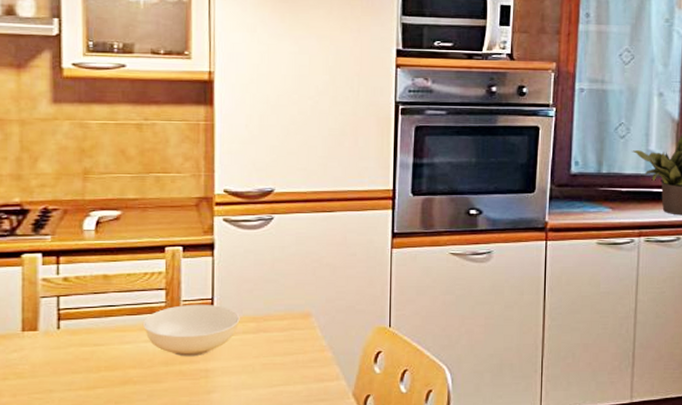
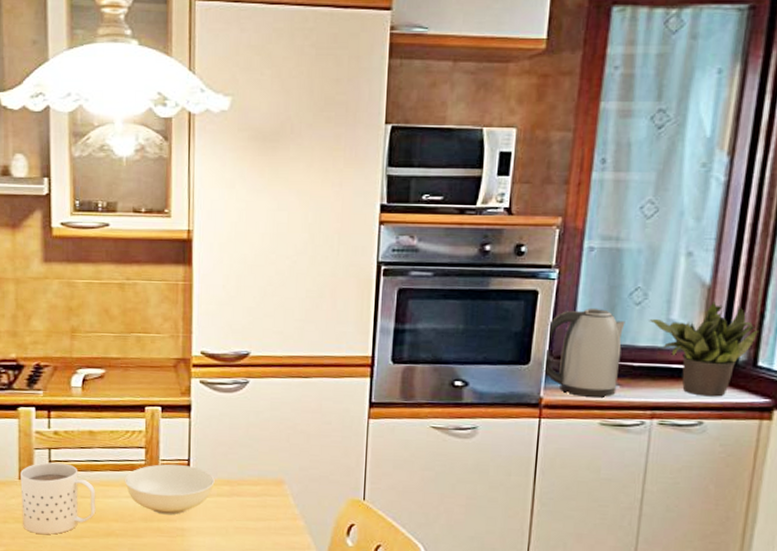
mug: none [24,311,111,389] -> present [20,462,96,535]
kettle: none [546,141,613,220] -> present [543,307,625,398]

